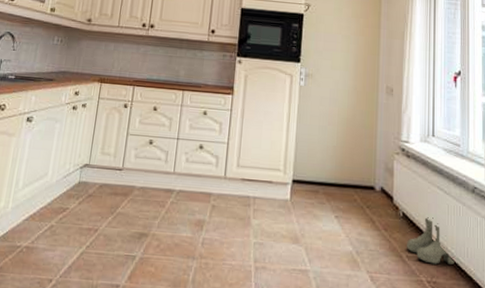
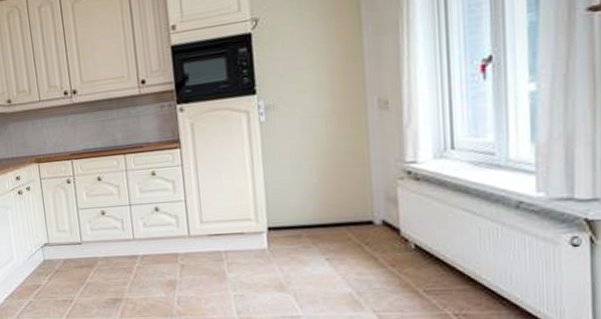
boots: present [407,217,455,265] -> none [423,245,492,296]

